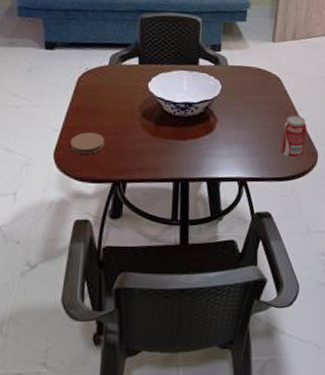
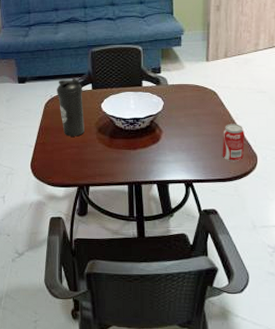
coaster: present [70,132,105,154] -> none [42,147,69,164]
water bottle: none [94,48,128,121] -> present [57,78,84,137]

